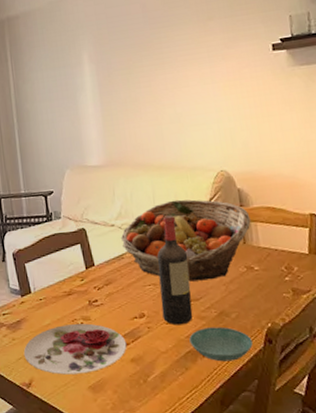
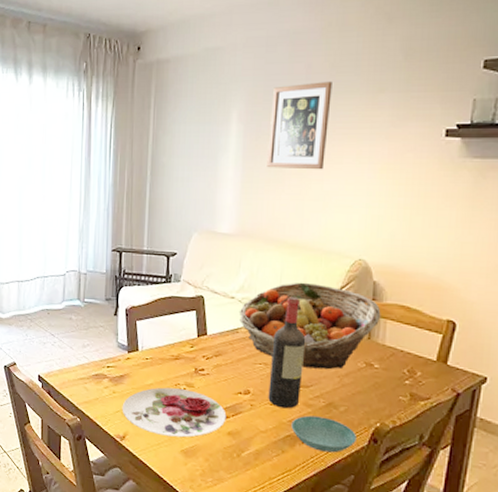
wall art: none [116,16,174,100] -> present [267,81,332,170]

